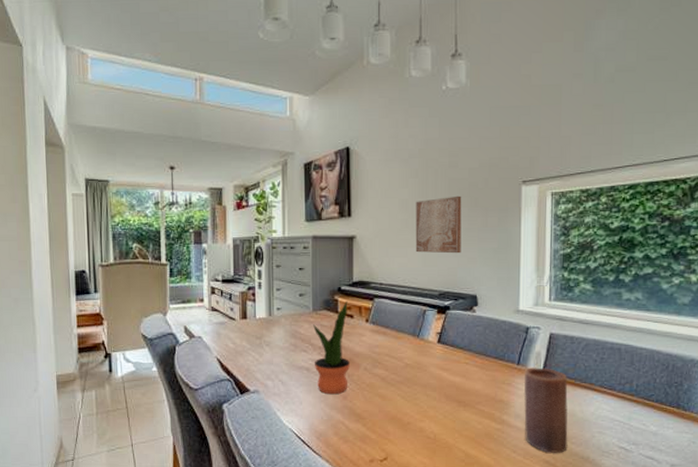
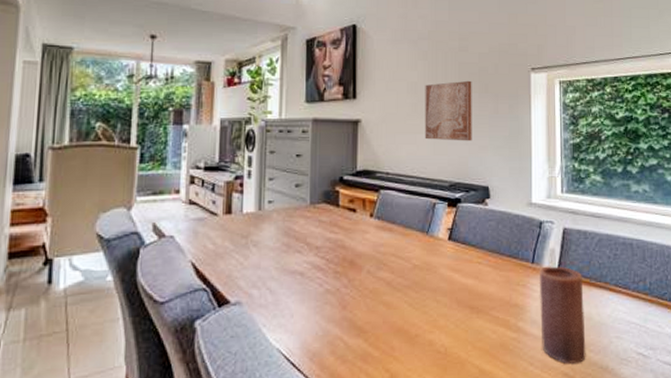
potted plant: present [313,302,351,395] -> none [310,193,352,304]

